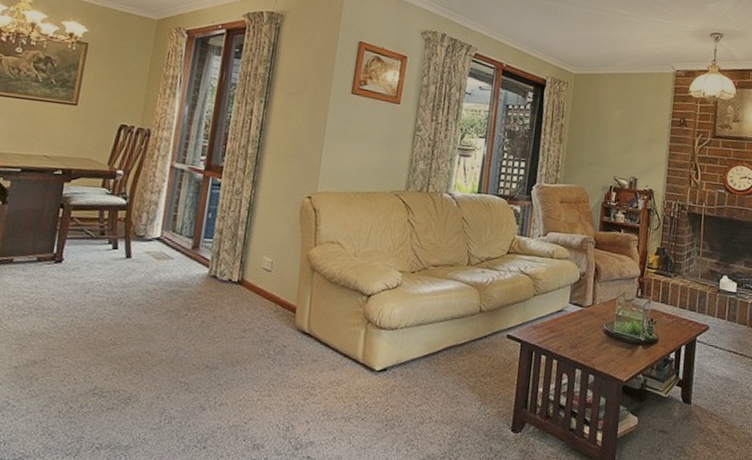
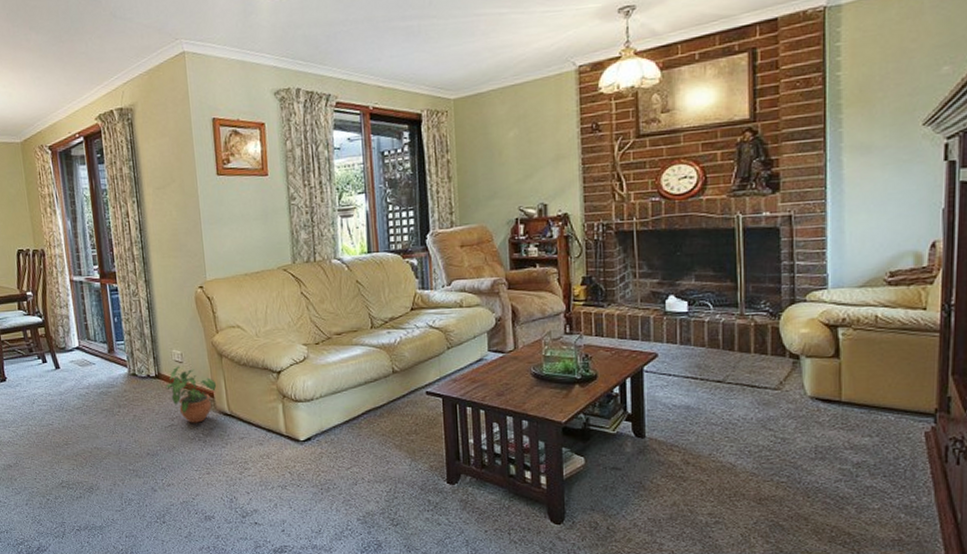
potted plant: none [245,274,302,339] -> present [165,366,217,423]

